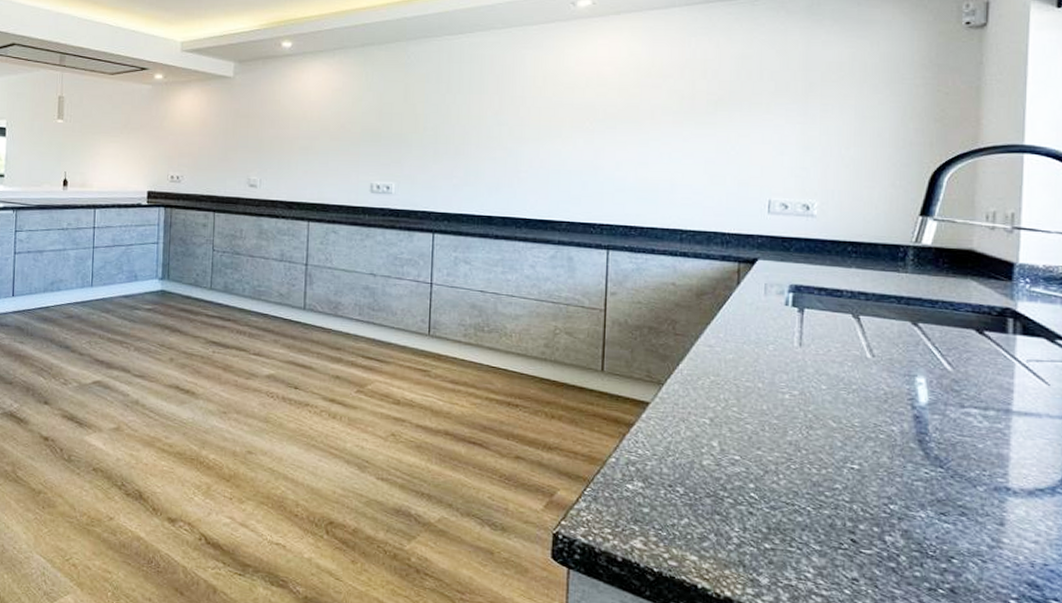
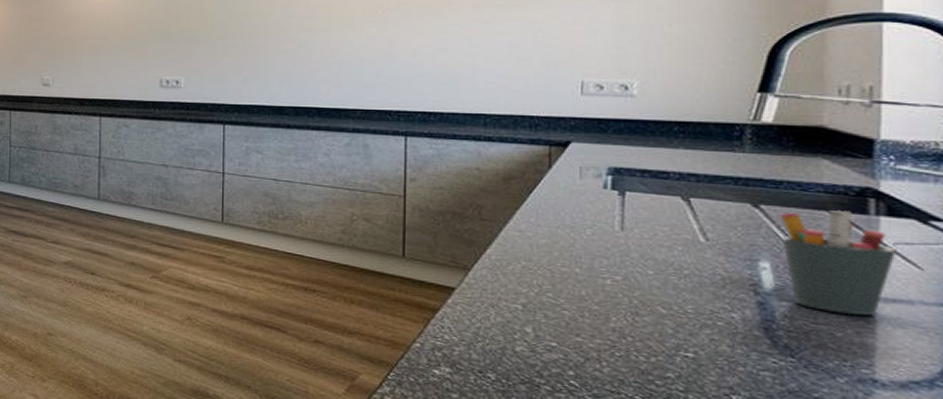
pen holder: none [935,328,1029,428] -> present [780,209,897,315]

